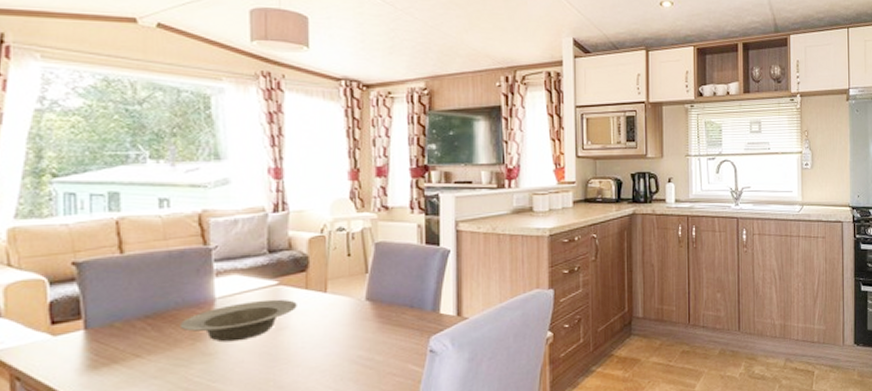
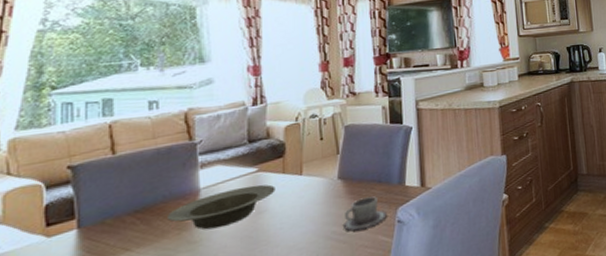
cup: none [369,322,418,357] -> present [342,196,387,231]

